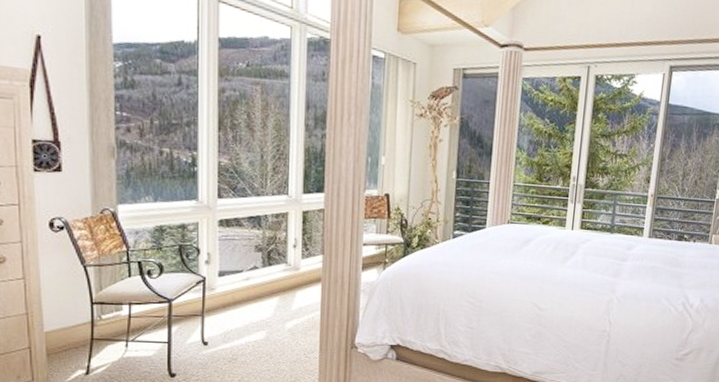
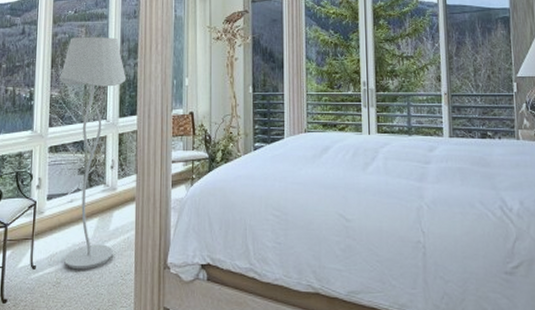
floor lamp: none [229,96,312,347] -> present [59,37,126,270]

